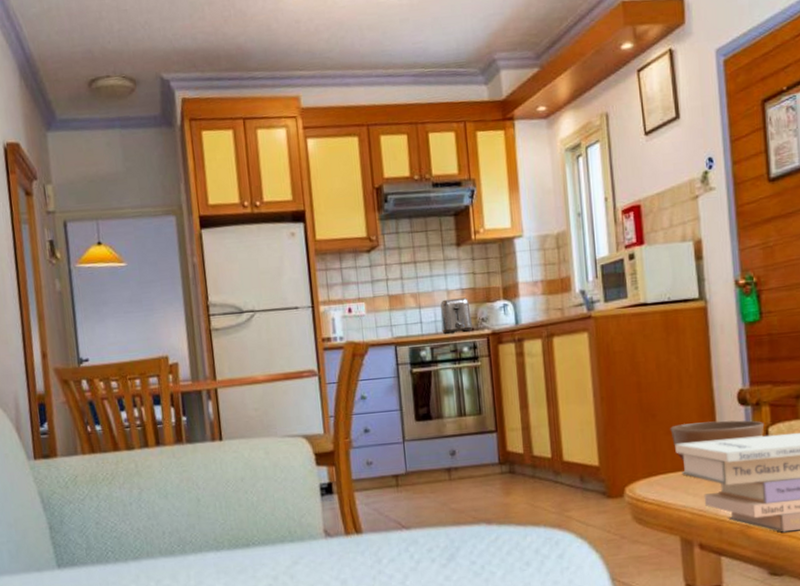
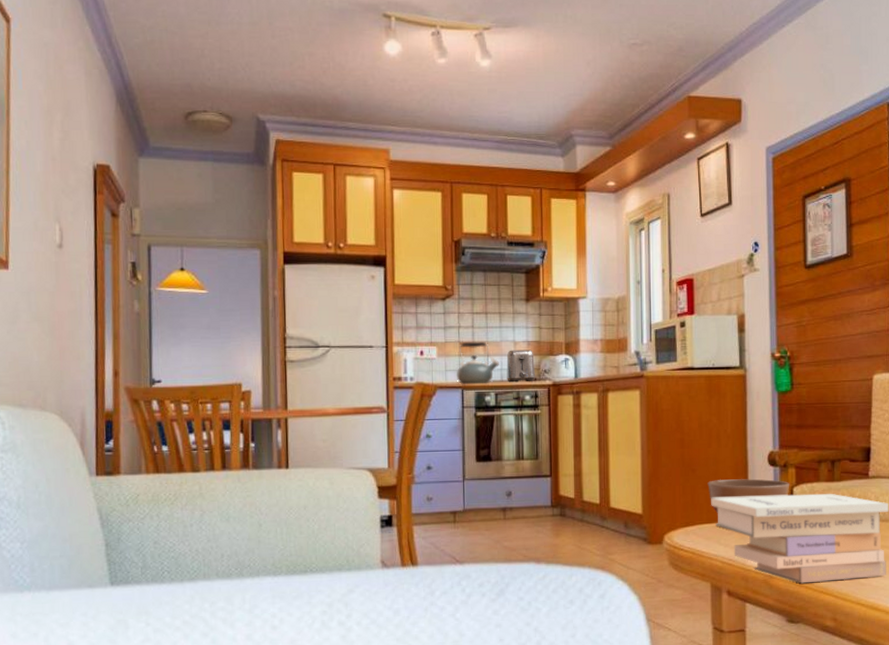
kettle: none [387,293,433,340] -> present [456,341,499,385]

